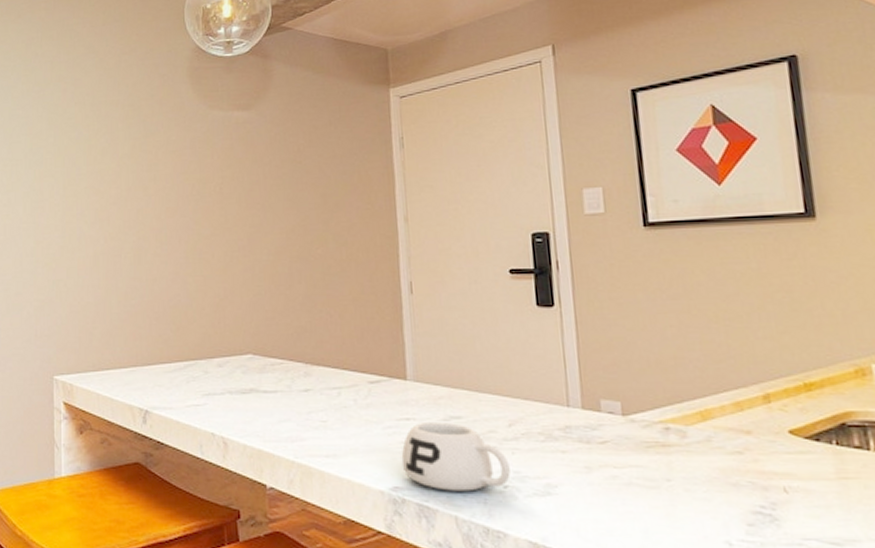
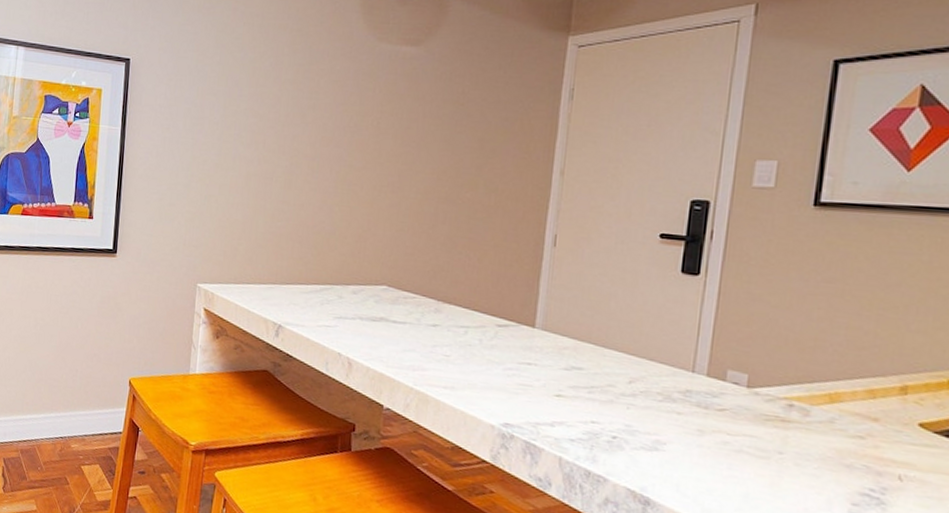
mug: present [401,421,511,492] -> none [516,368,622,437]

